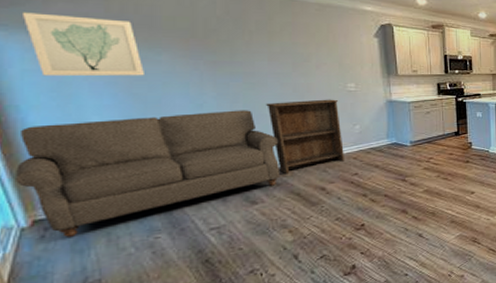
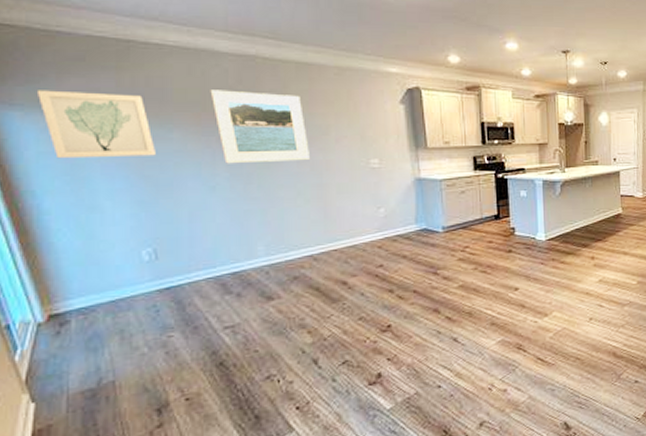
sofa: present [16,110,281,239] -> none [33,192,298,335]
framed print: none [198,19,292,85] -> present [210,90,310,164]
bookshelf: present [266,99,345,175] -> none [282,178,369,266]

